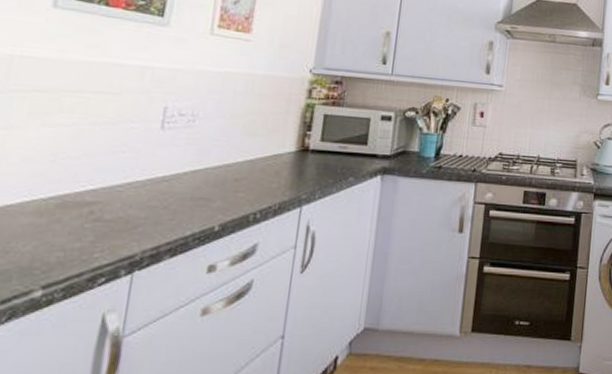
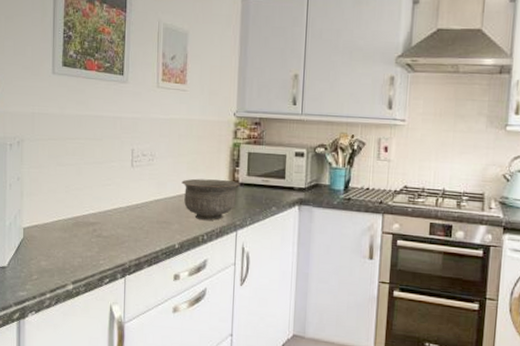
bowl: none [232,144,310,195] -> present [181,178,239,221]

